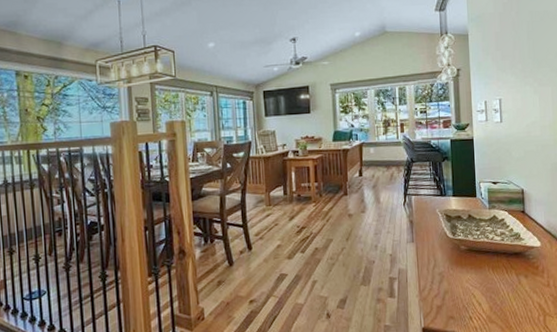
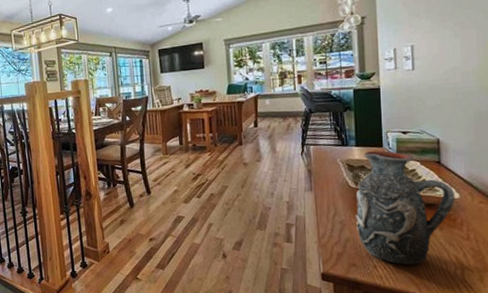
decorative vase: none [453,200,538,315] -> present [356,150,456,265]

